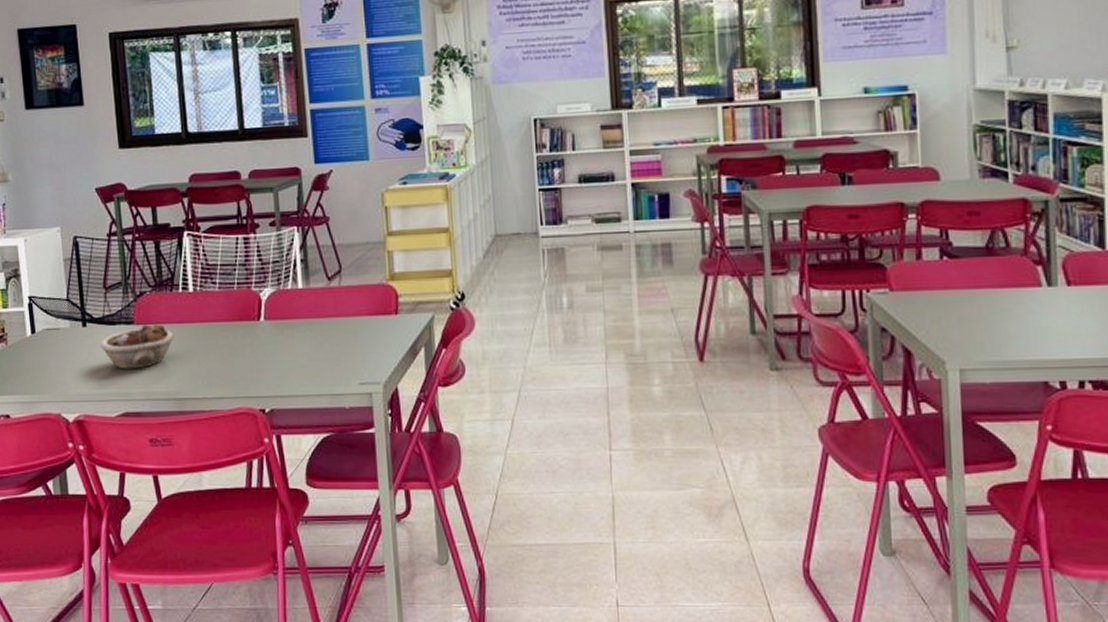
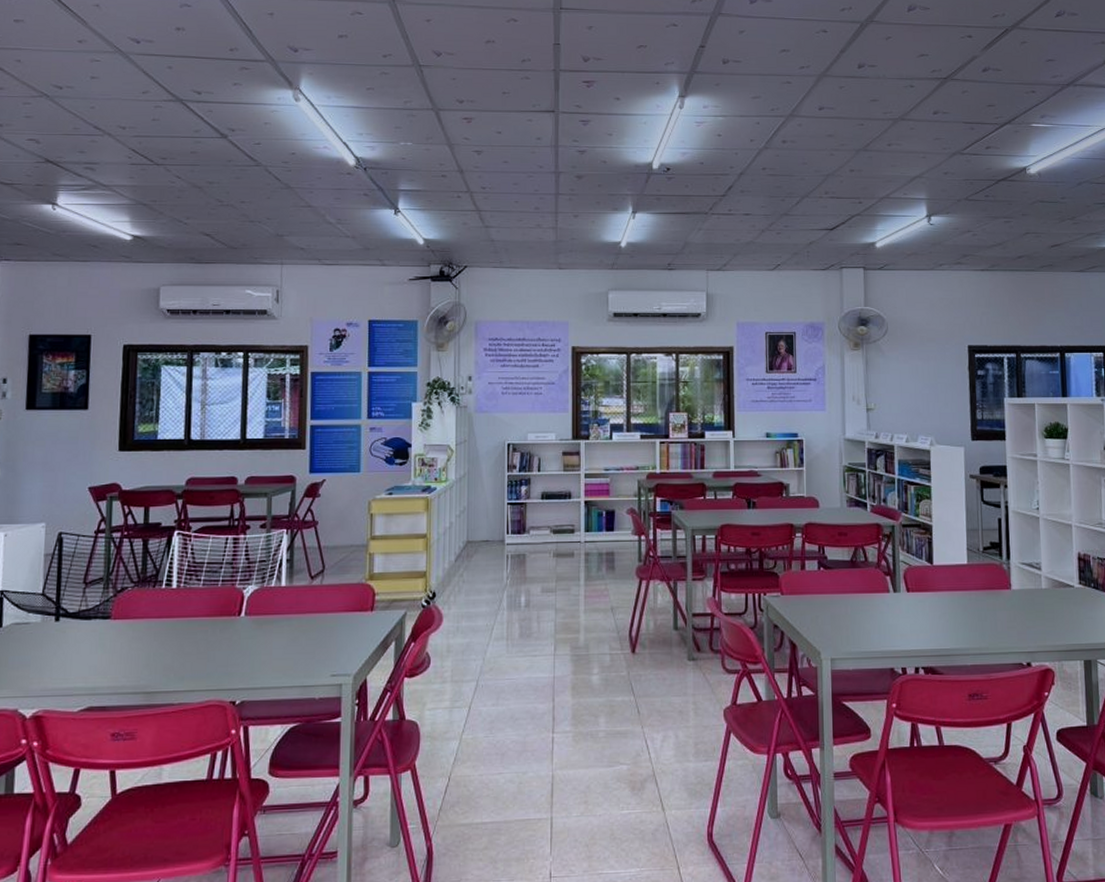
succulent planter: present [100,324,174,370] -> none [71,619,151,664]

